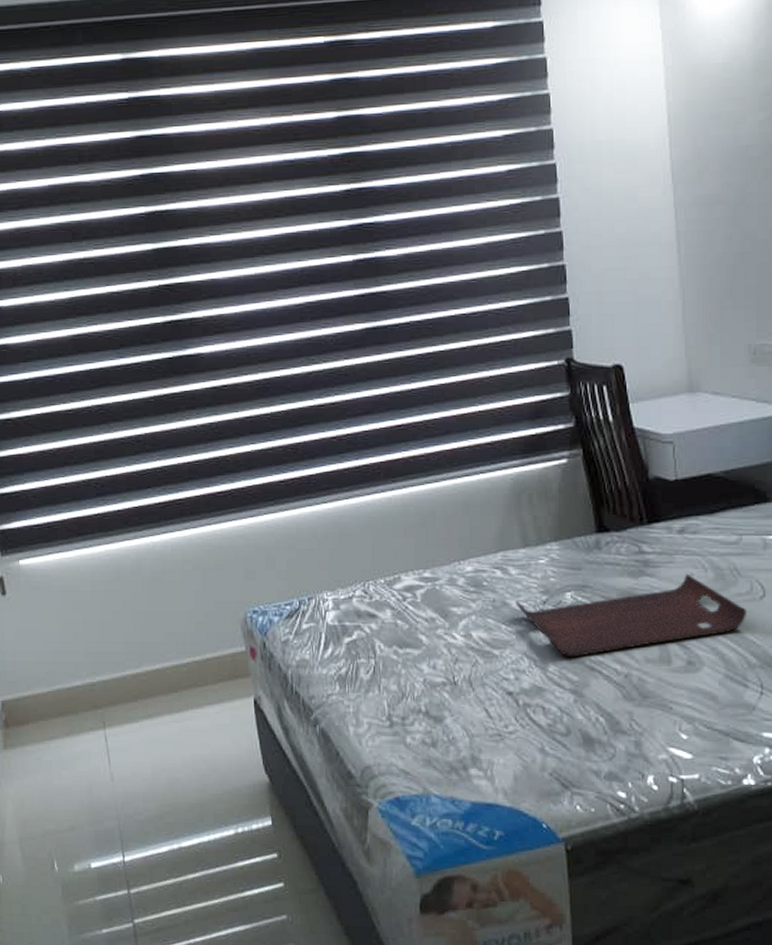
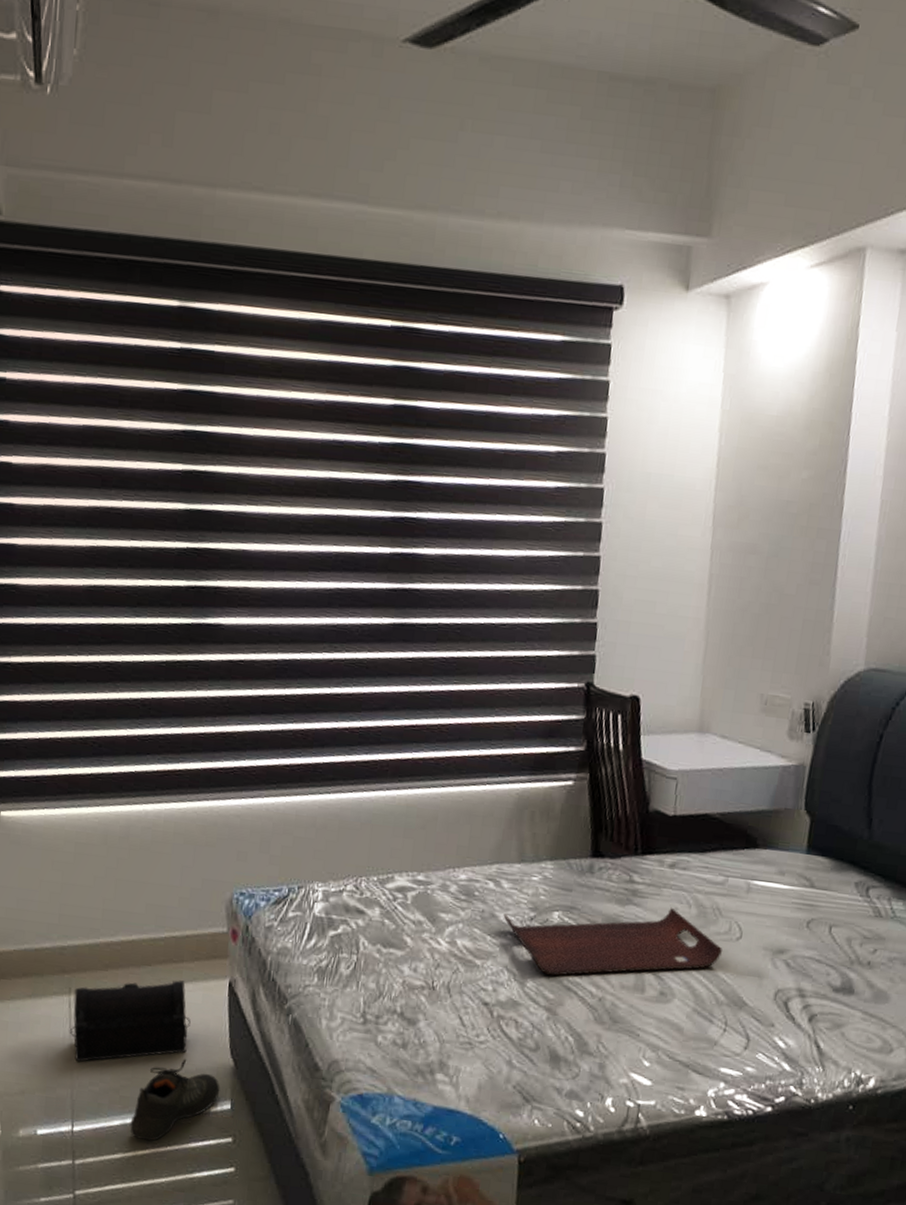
treasure chest: none [108,703,222,794] -> present [70,980,191,1062]
shoe: none [177,780,259,864] -> present [130,1059,220,1141]

